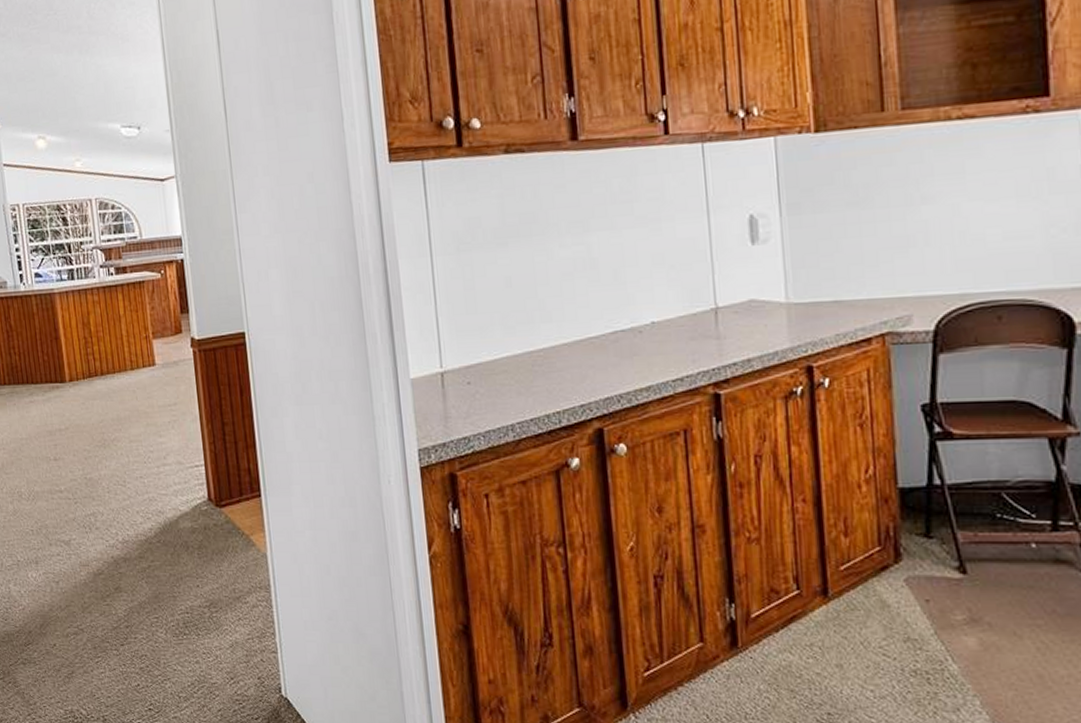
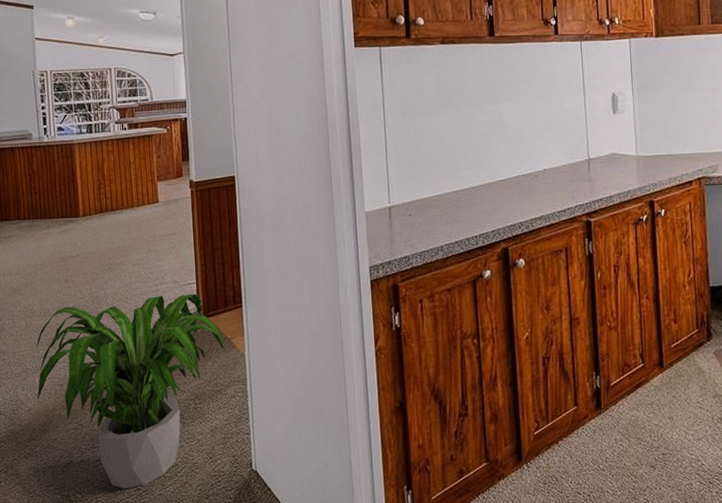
potted plant: none [27,478,244,709] -> present [37,294,226,490]

